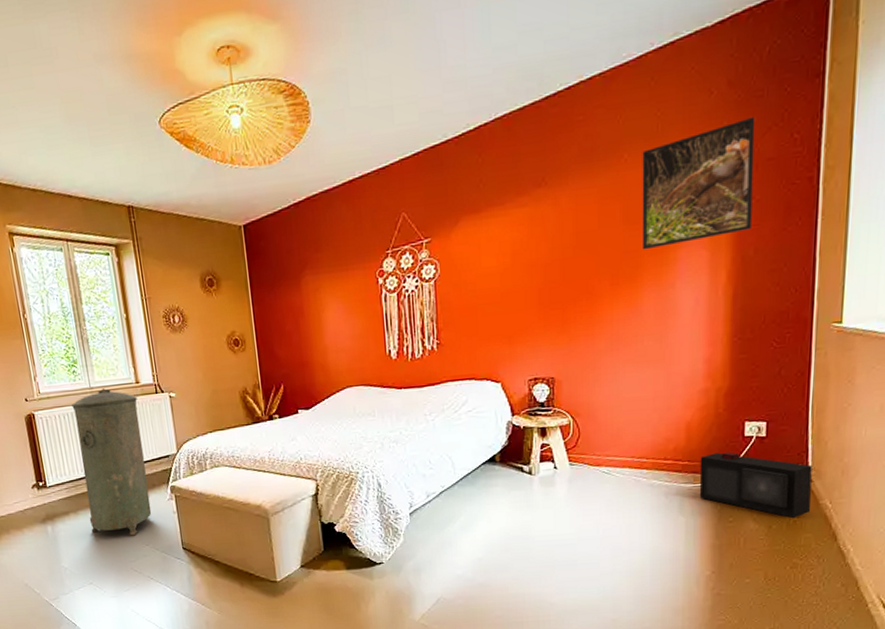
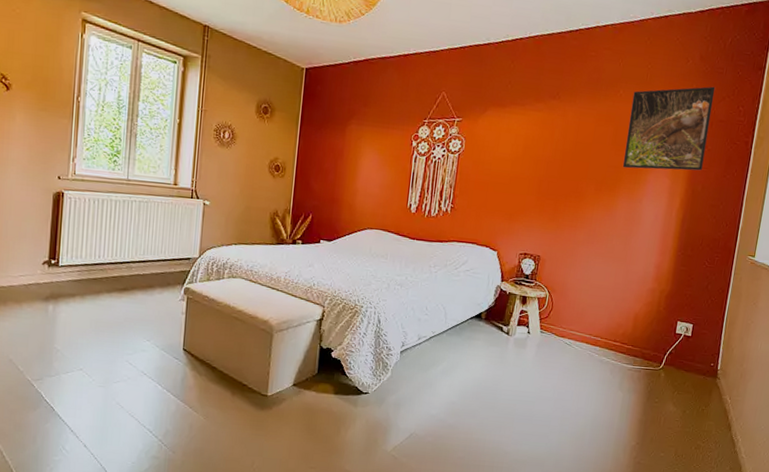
trash can: present [72,388,152,536] -> none [94,183,172,329]
speaker: present [699,452,812,519] -> none [636,342,721,408]

